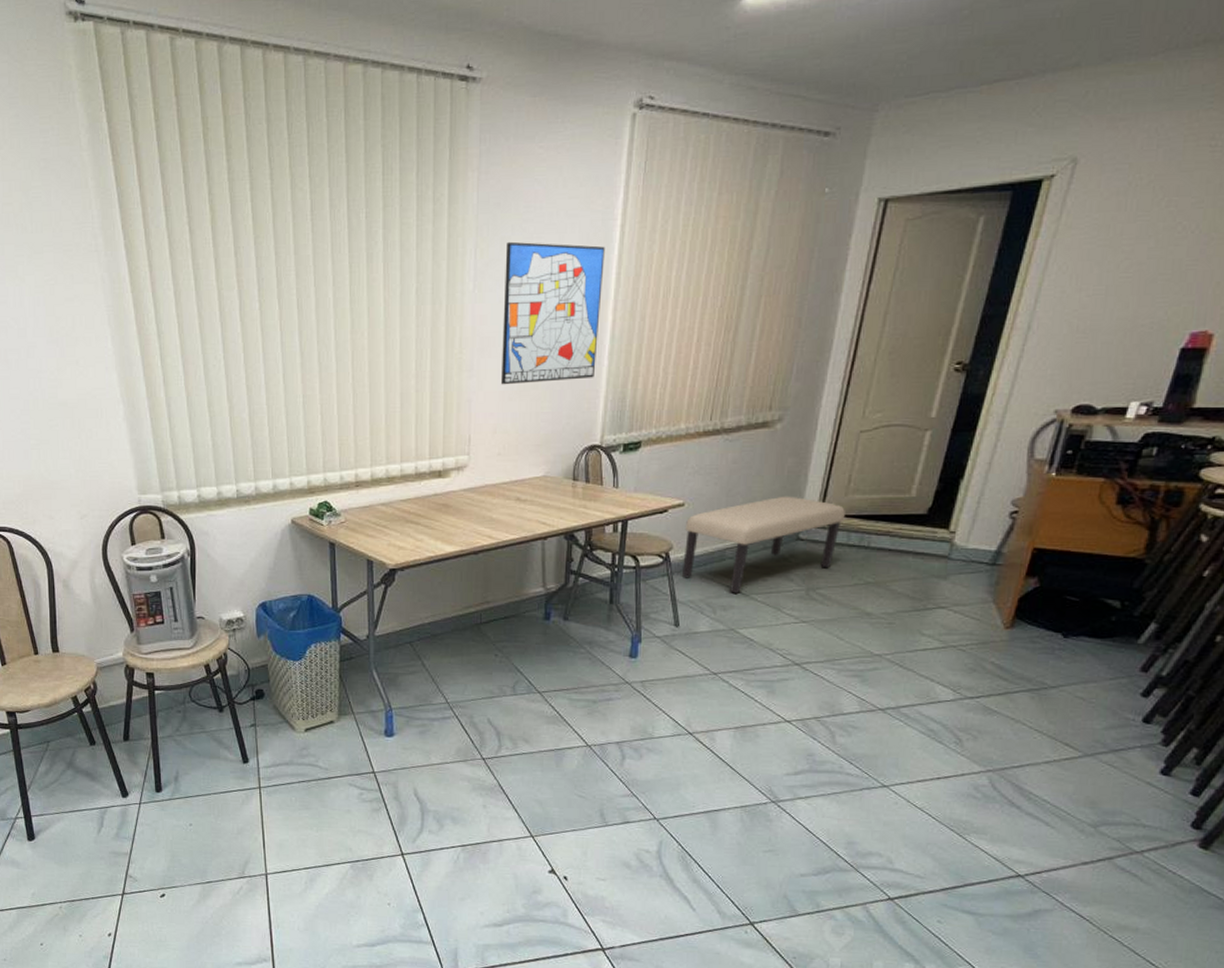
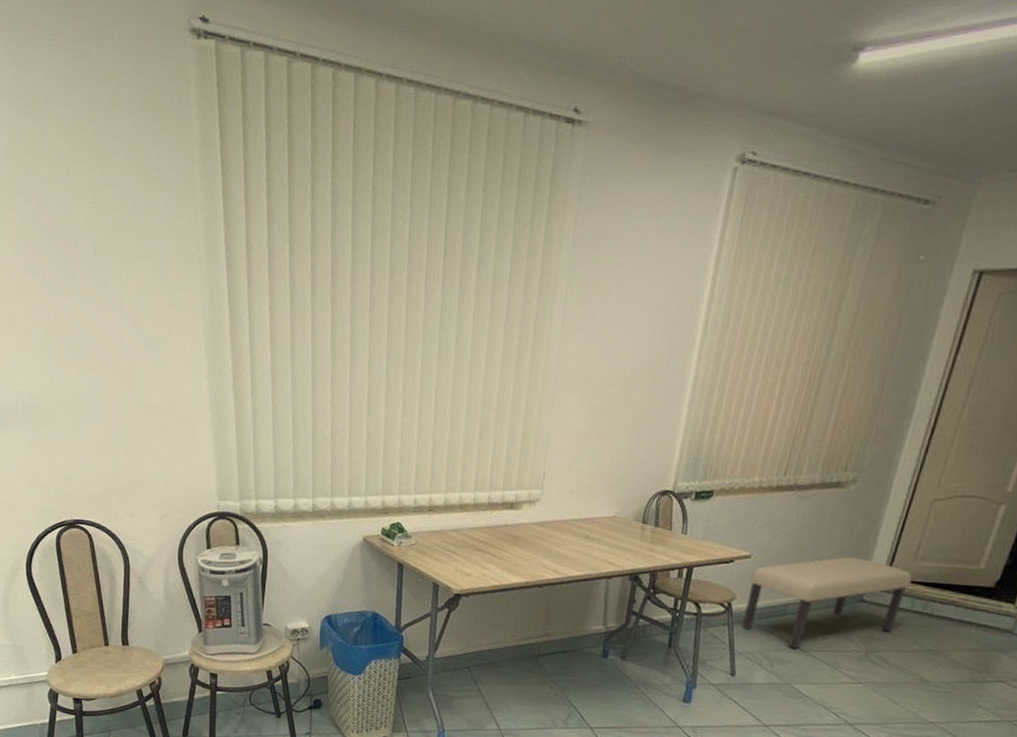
wall art: present [500,241,605,385] -> none [579,284,695,425]

